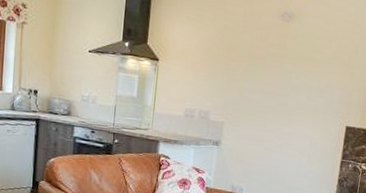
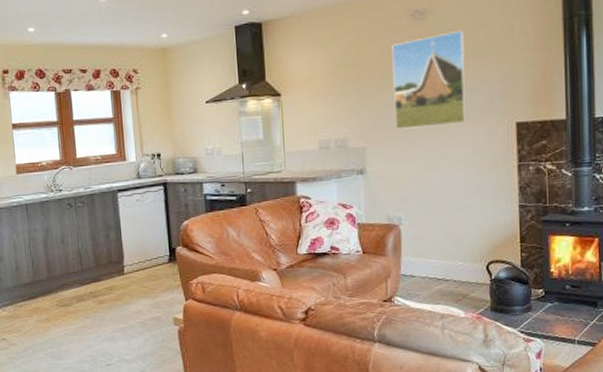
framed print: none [251,37,321,119] -> present [391,31,468,131]

